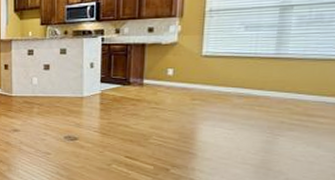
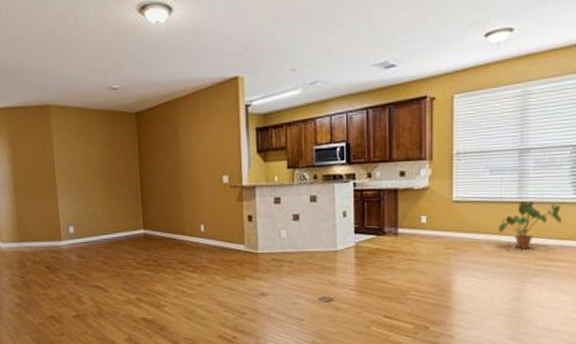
house plant: none [250,57,327,104] -> present [498,201,562,249]

